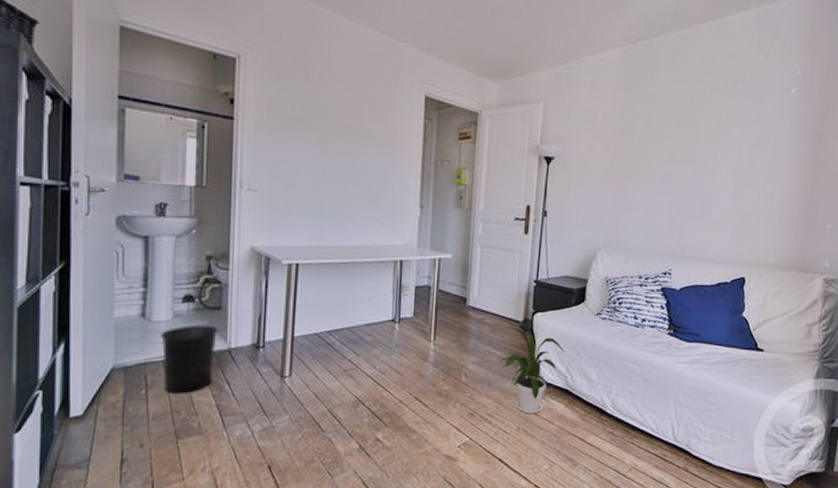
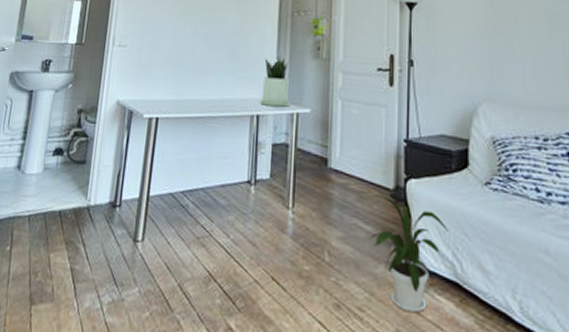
waste bin: present [160,324,219,394] -> none [26,178,81,253]
planter: none [402,206,433,253] -> present [259,57,291,107]

